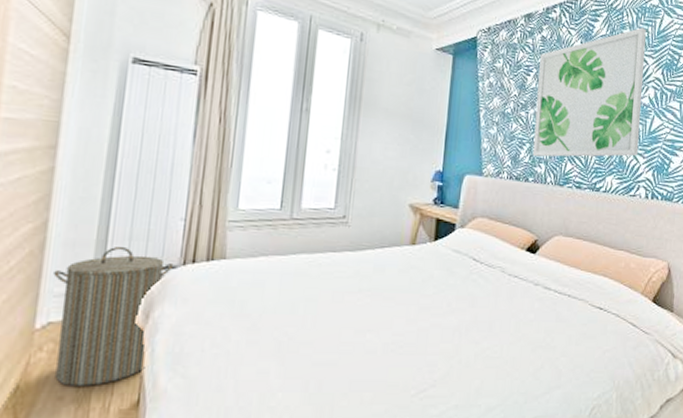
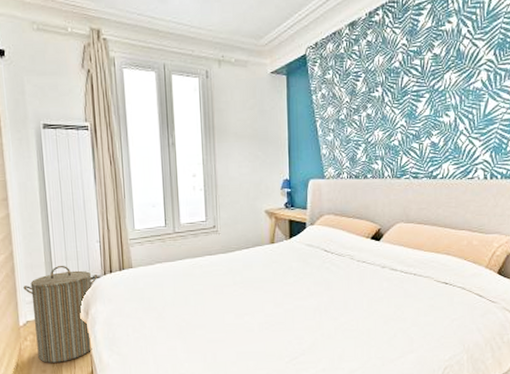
wall art: present [532,27,646,157] -> none [367,11,475,155]

